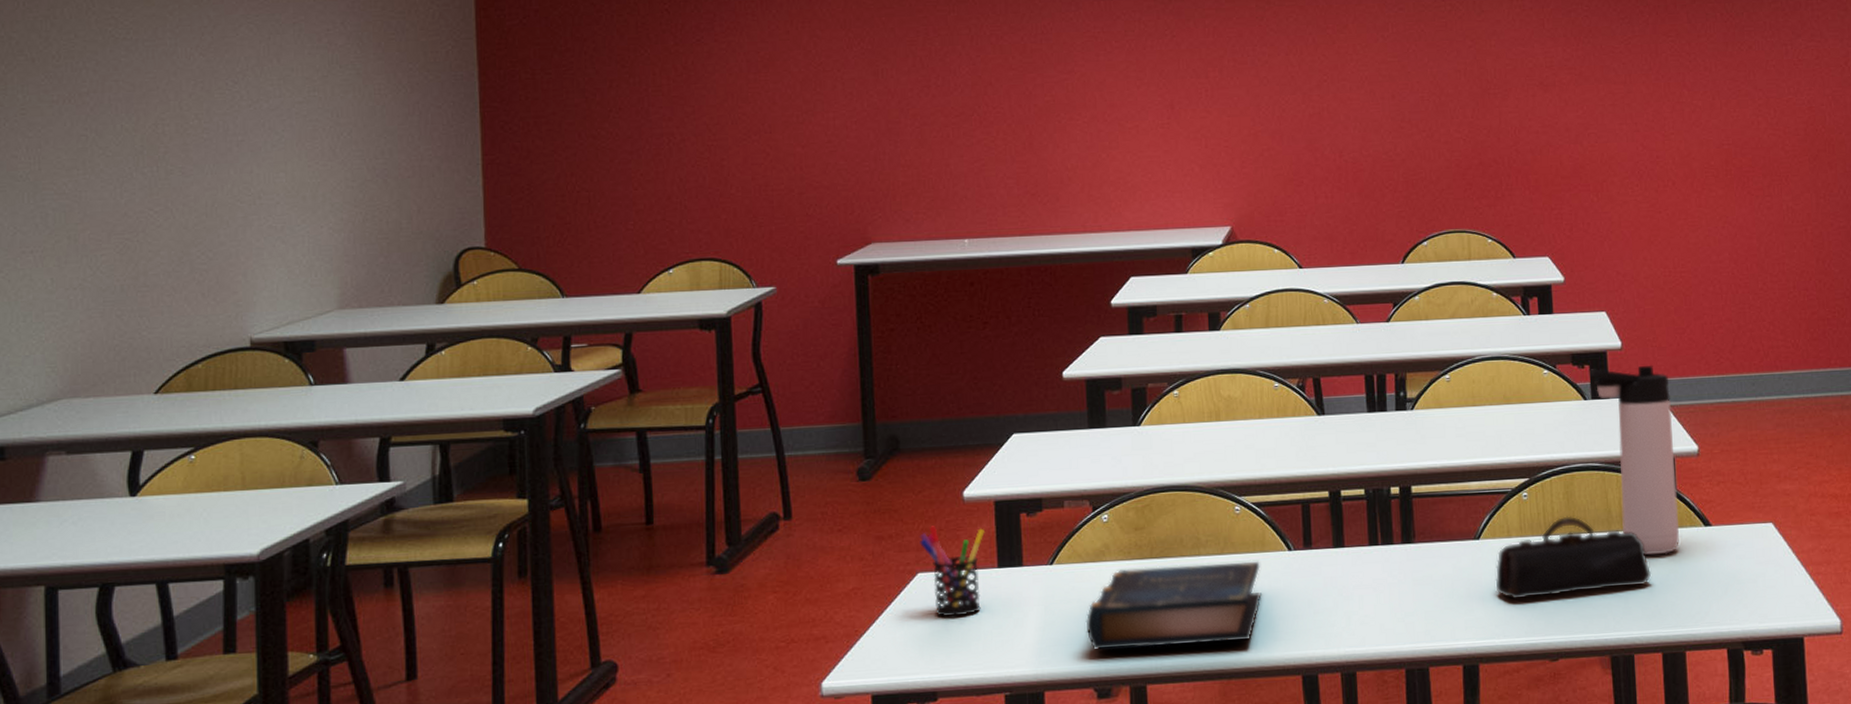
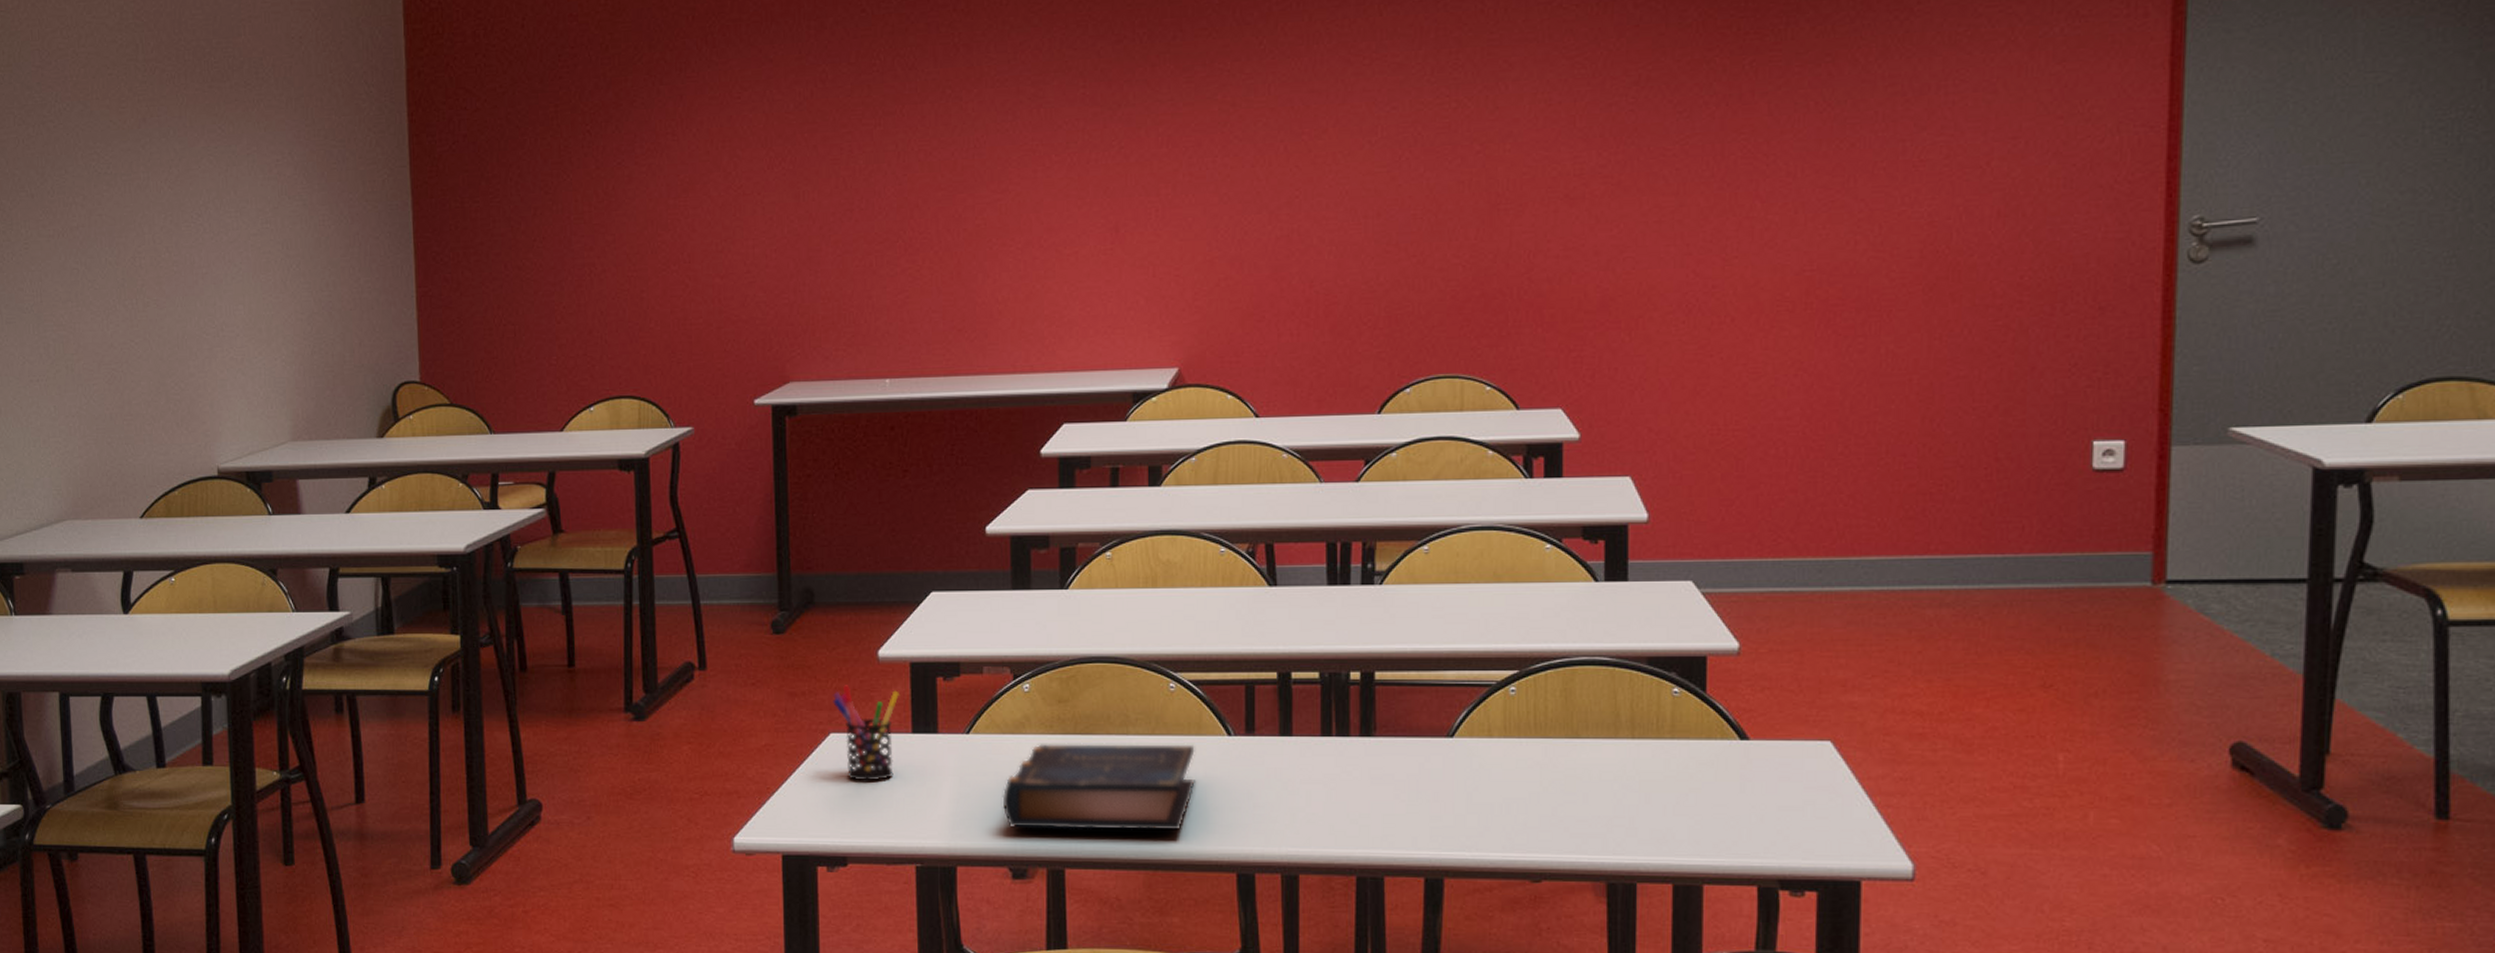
pencil case: present [1495,516,1652,600] -> none [1469,717,1667,809]
thermos bottle: present [1589,365,1679,555] -> none [1603,542,1708,770]

